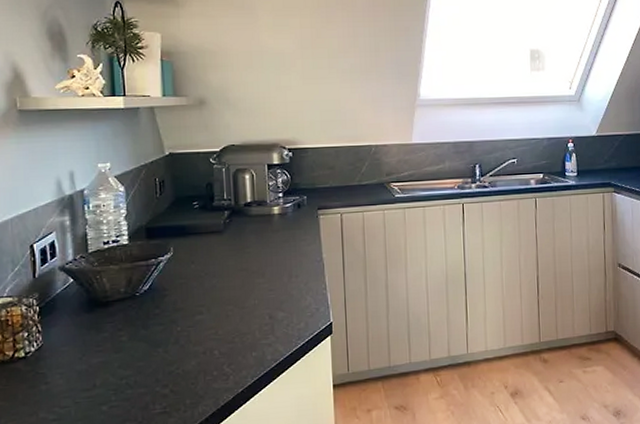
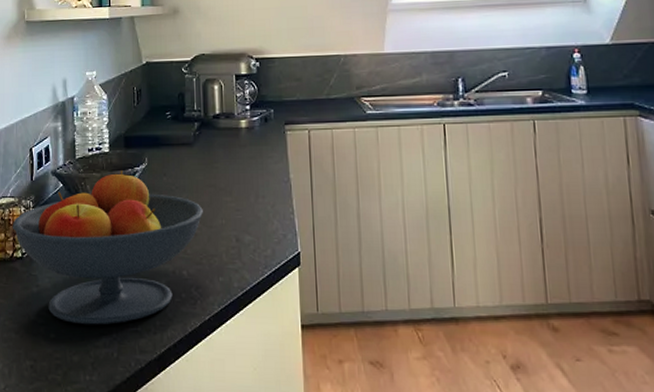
fruit bowl: none [11,261,235,414] -> present [12,170,203,325]

